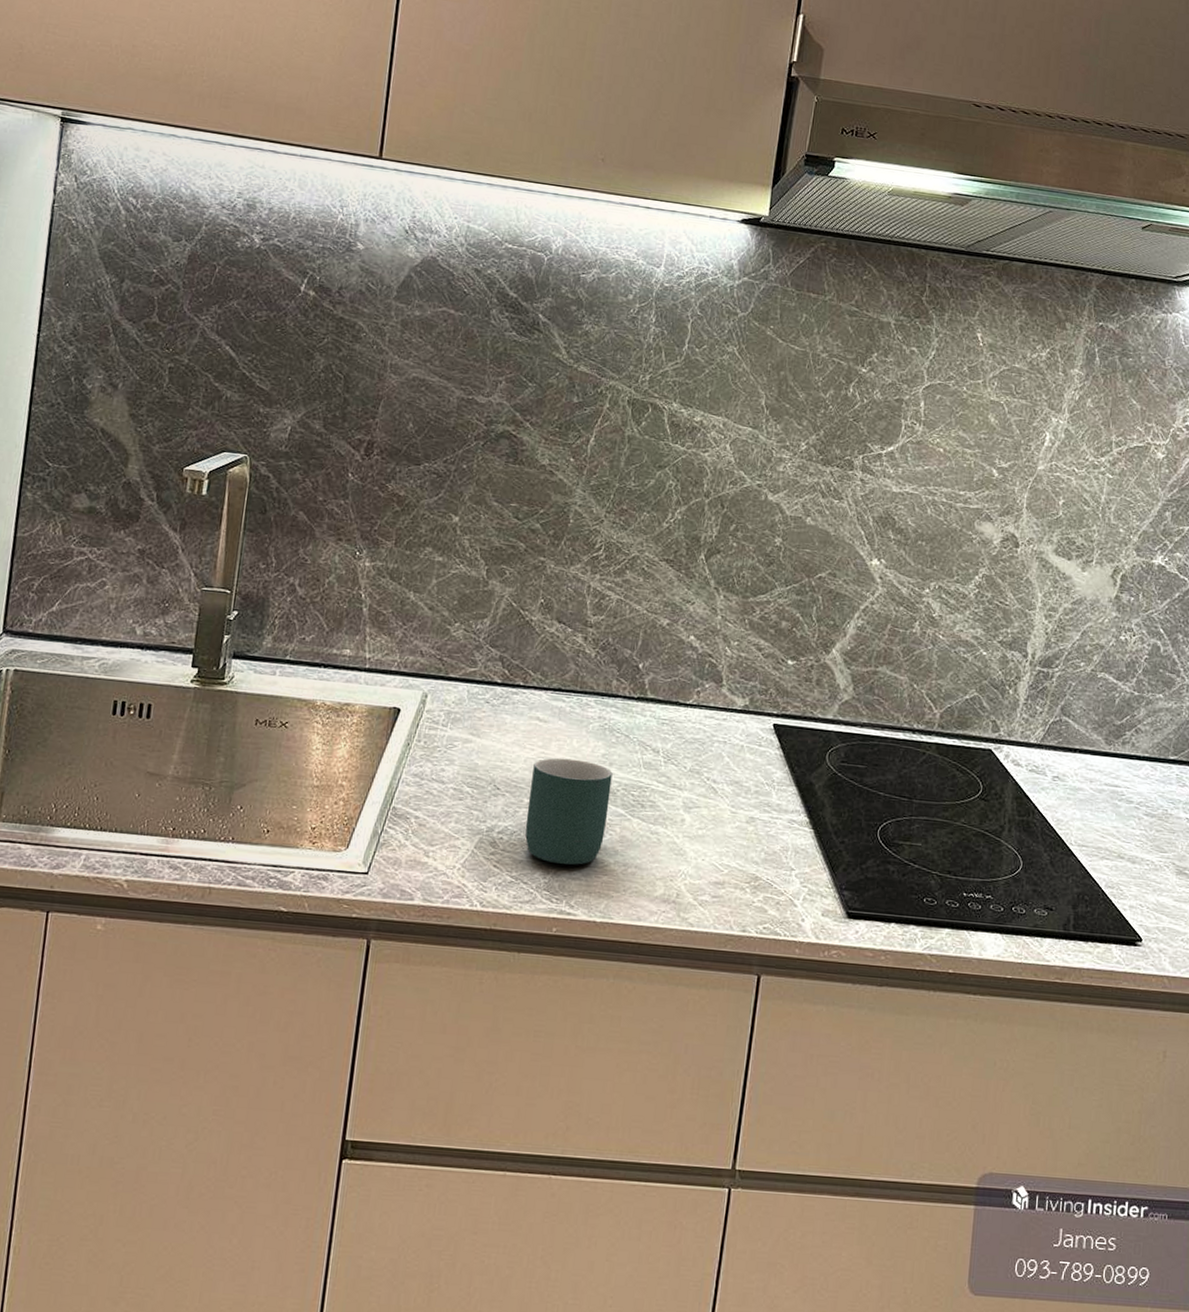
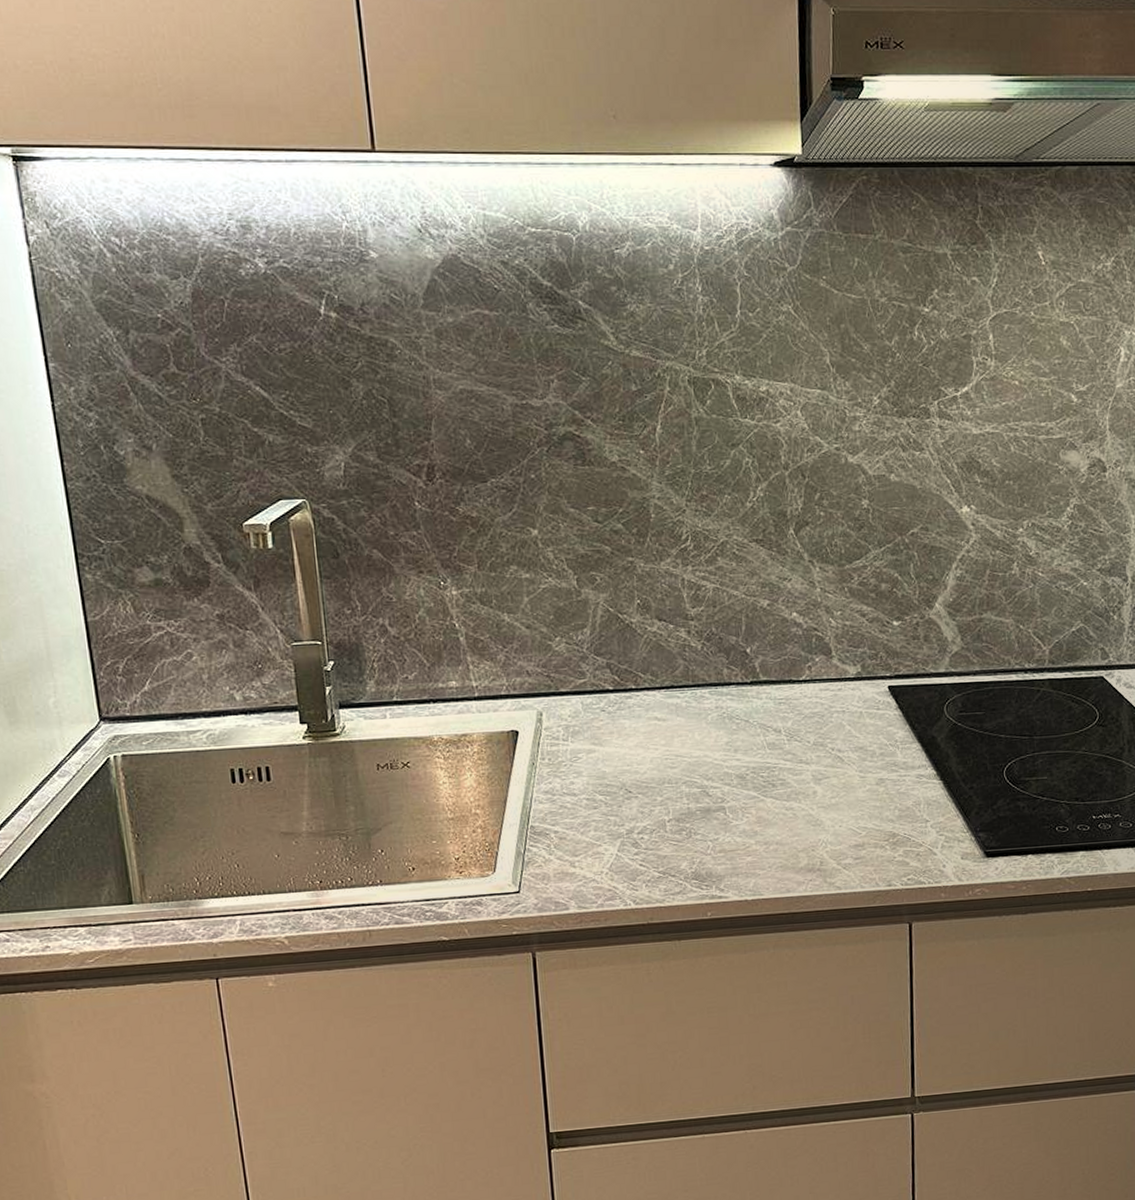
mug: present [525,758,613,865] -> none [660,751,742,853]

